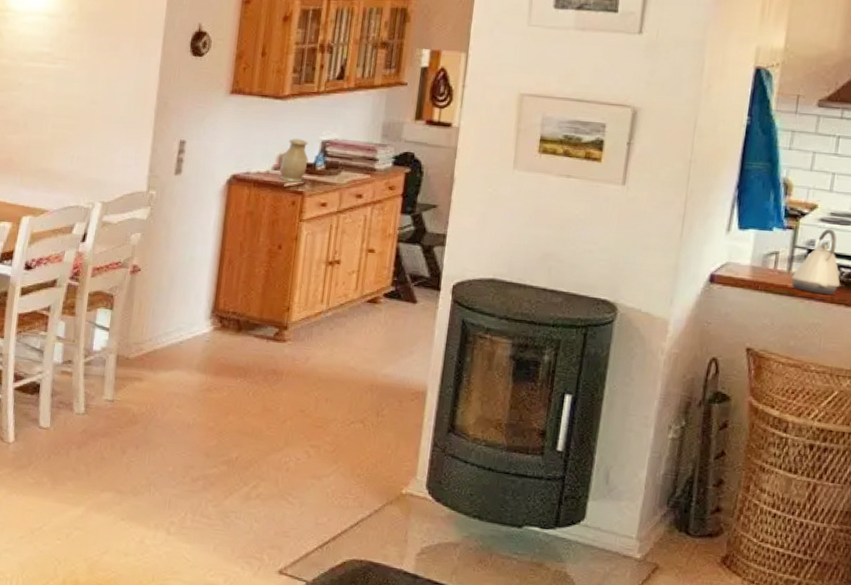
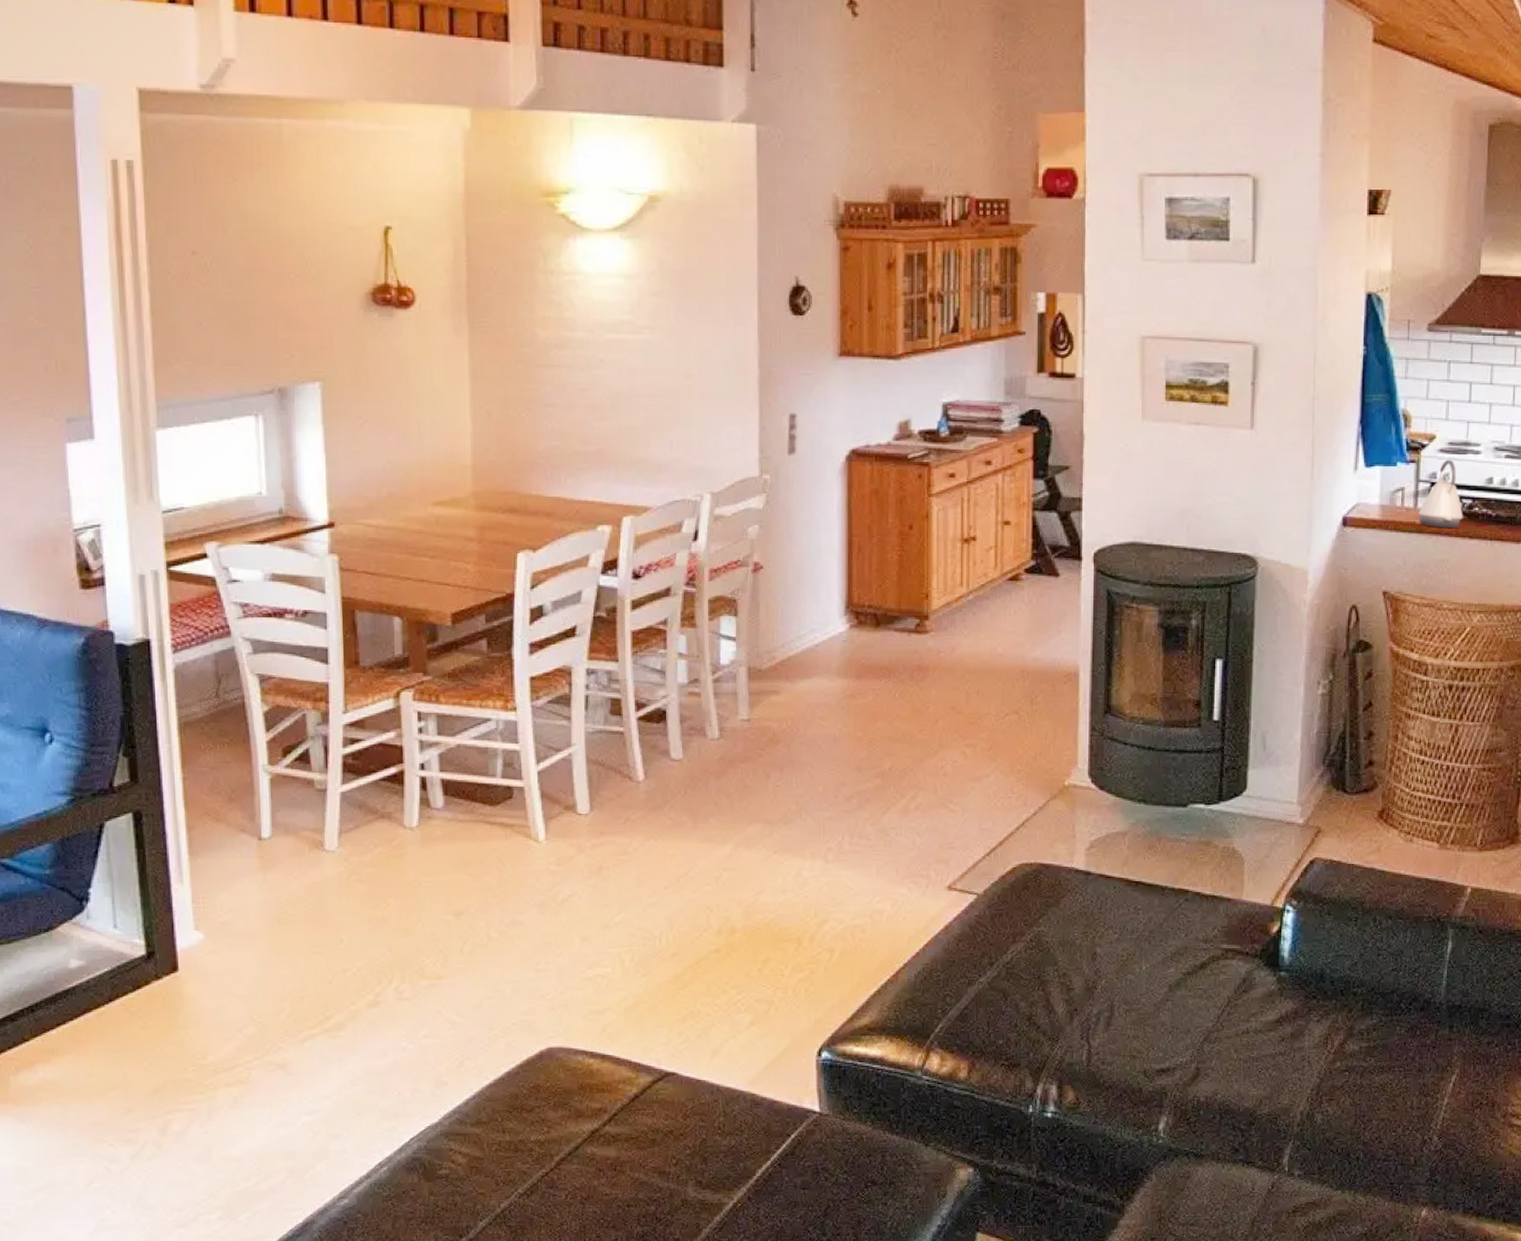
decorative jar: present [279,138,309,183] -> none [902,403,931,453]

